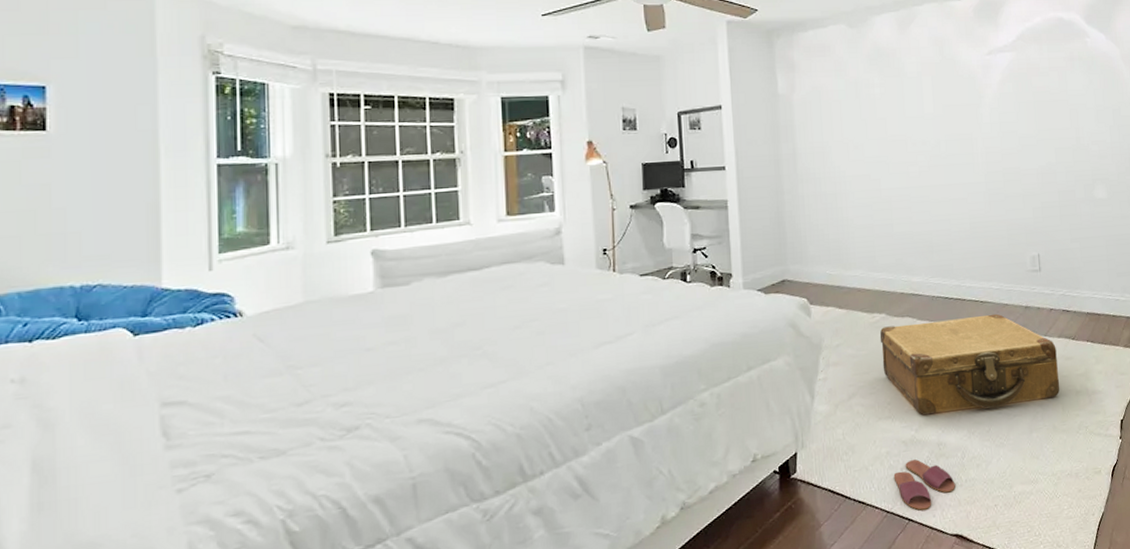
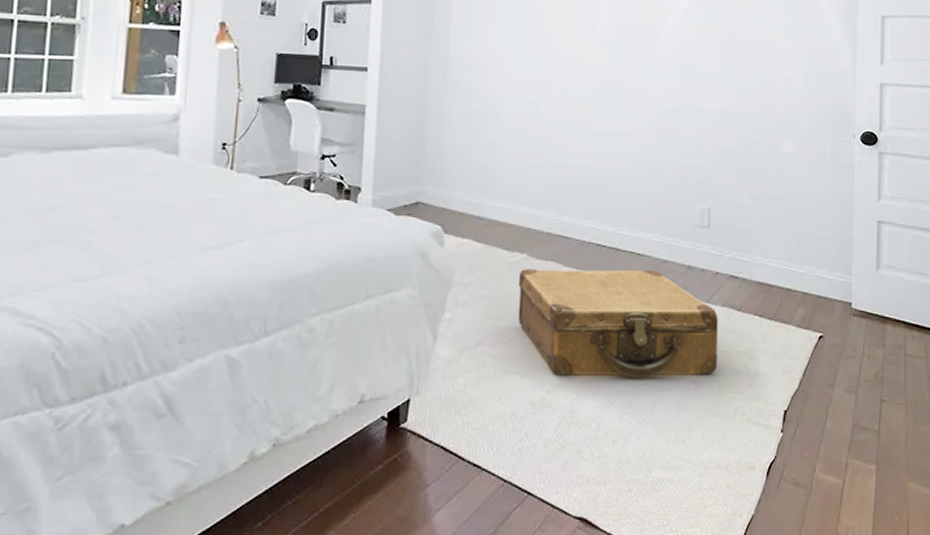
slippers: present [893,459,955,511] -> none [516,425,586,484]

